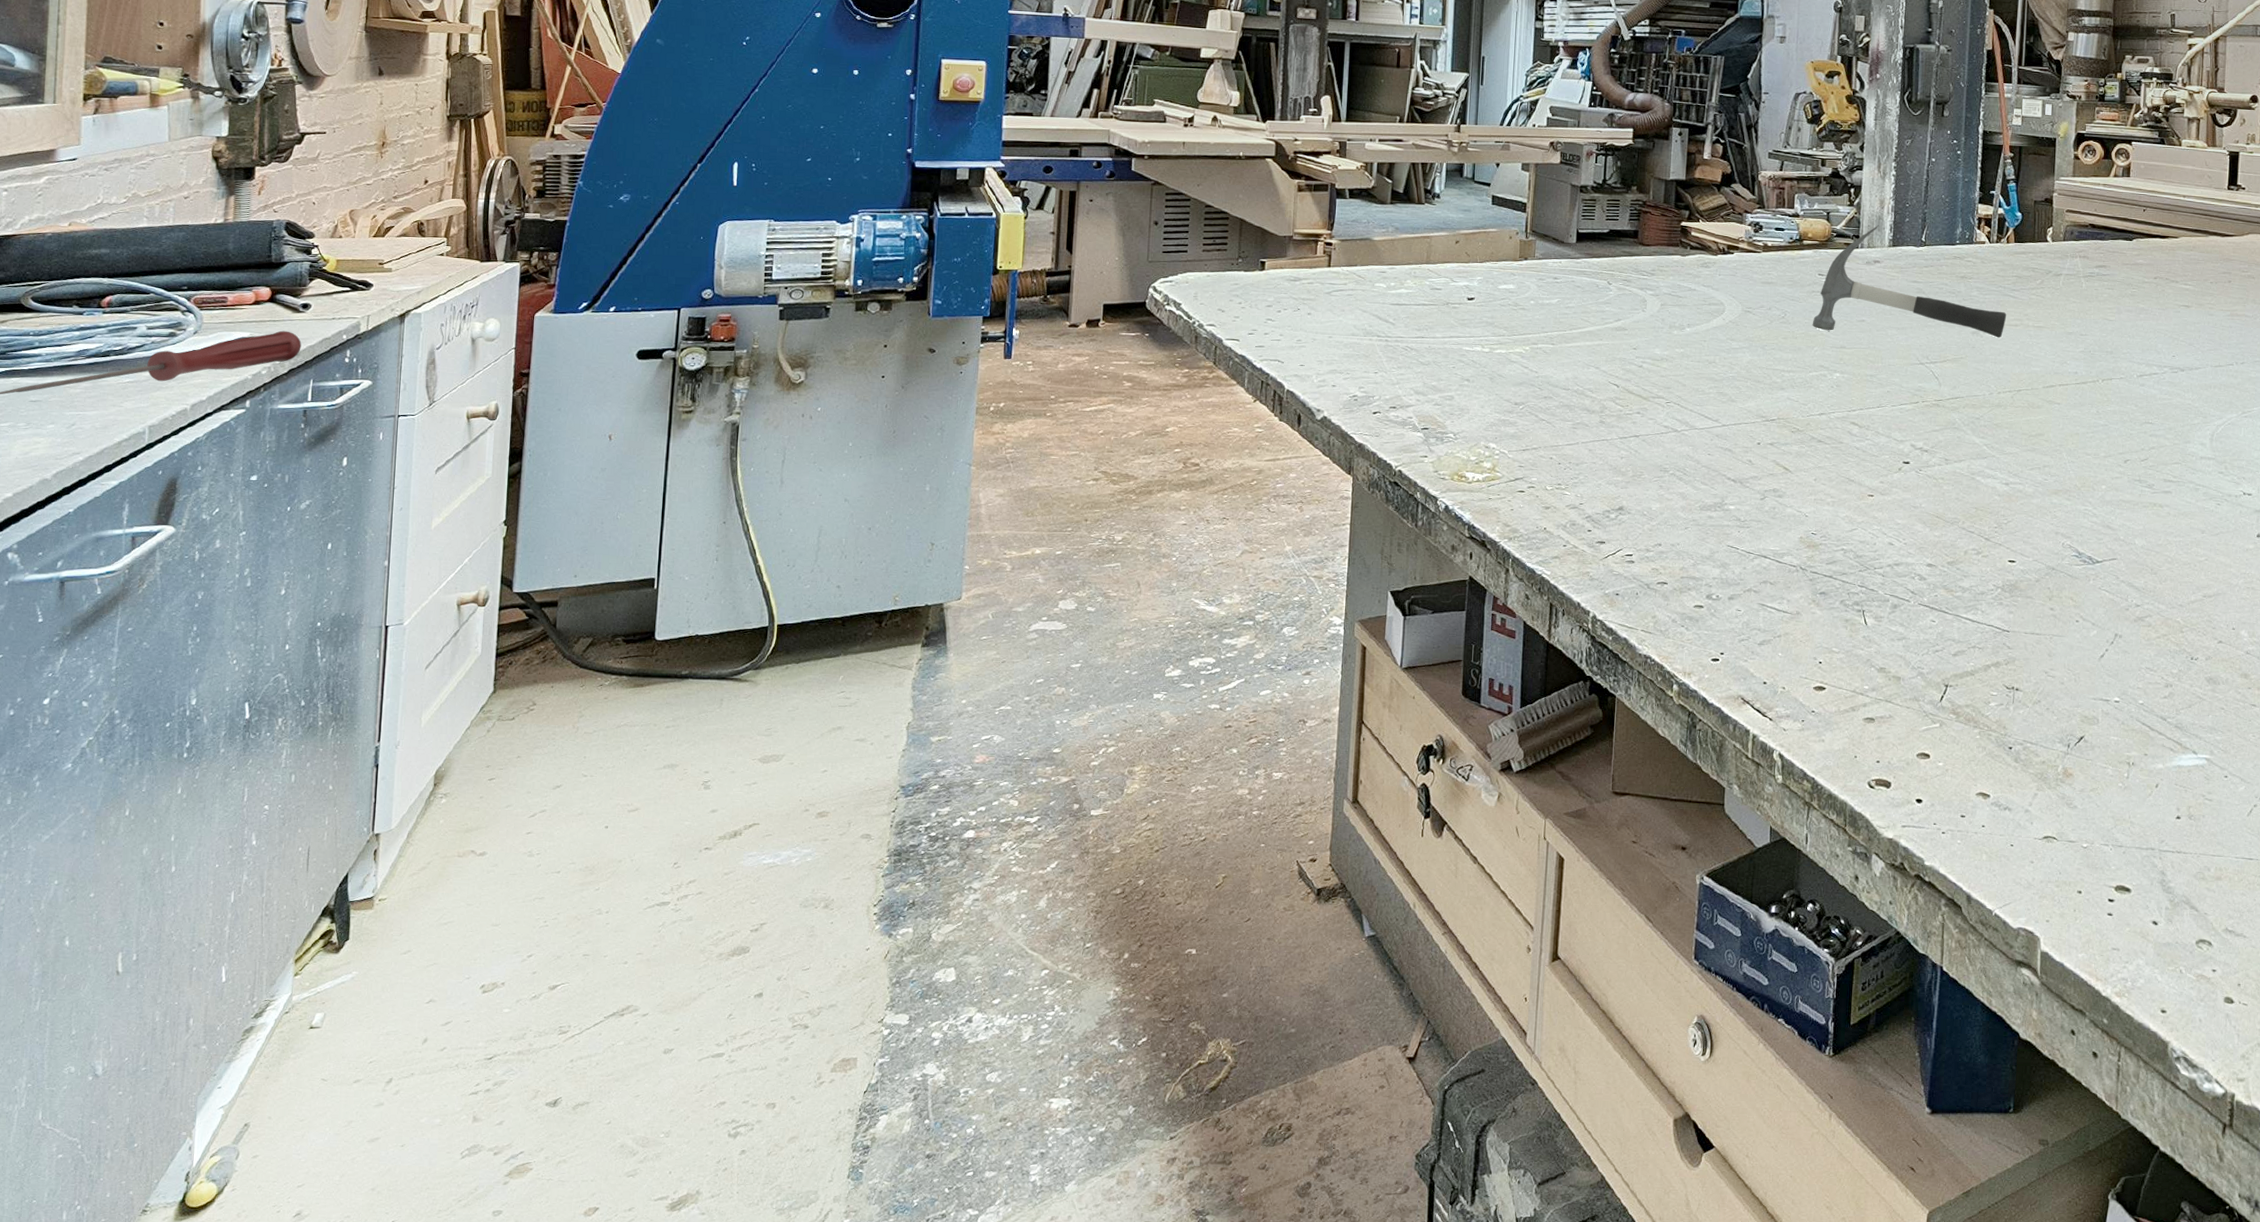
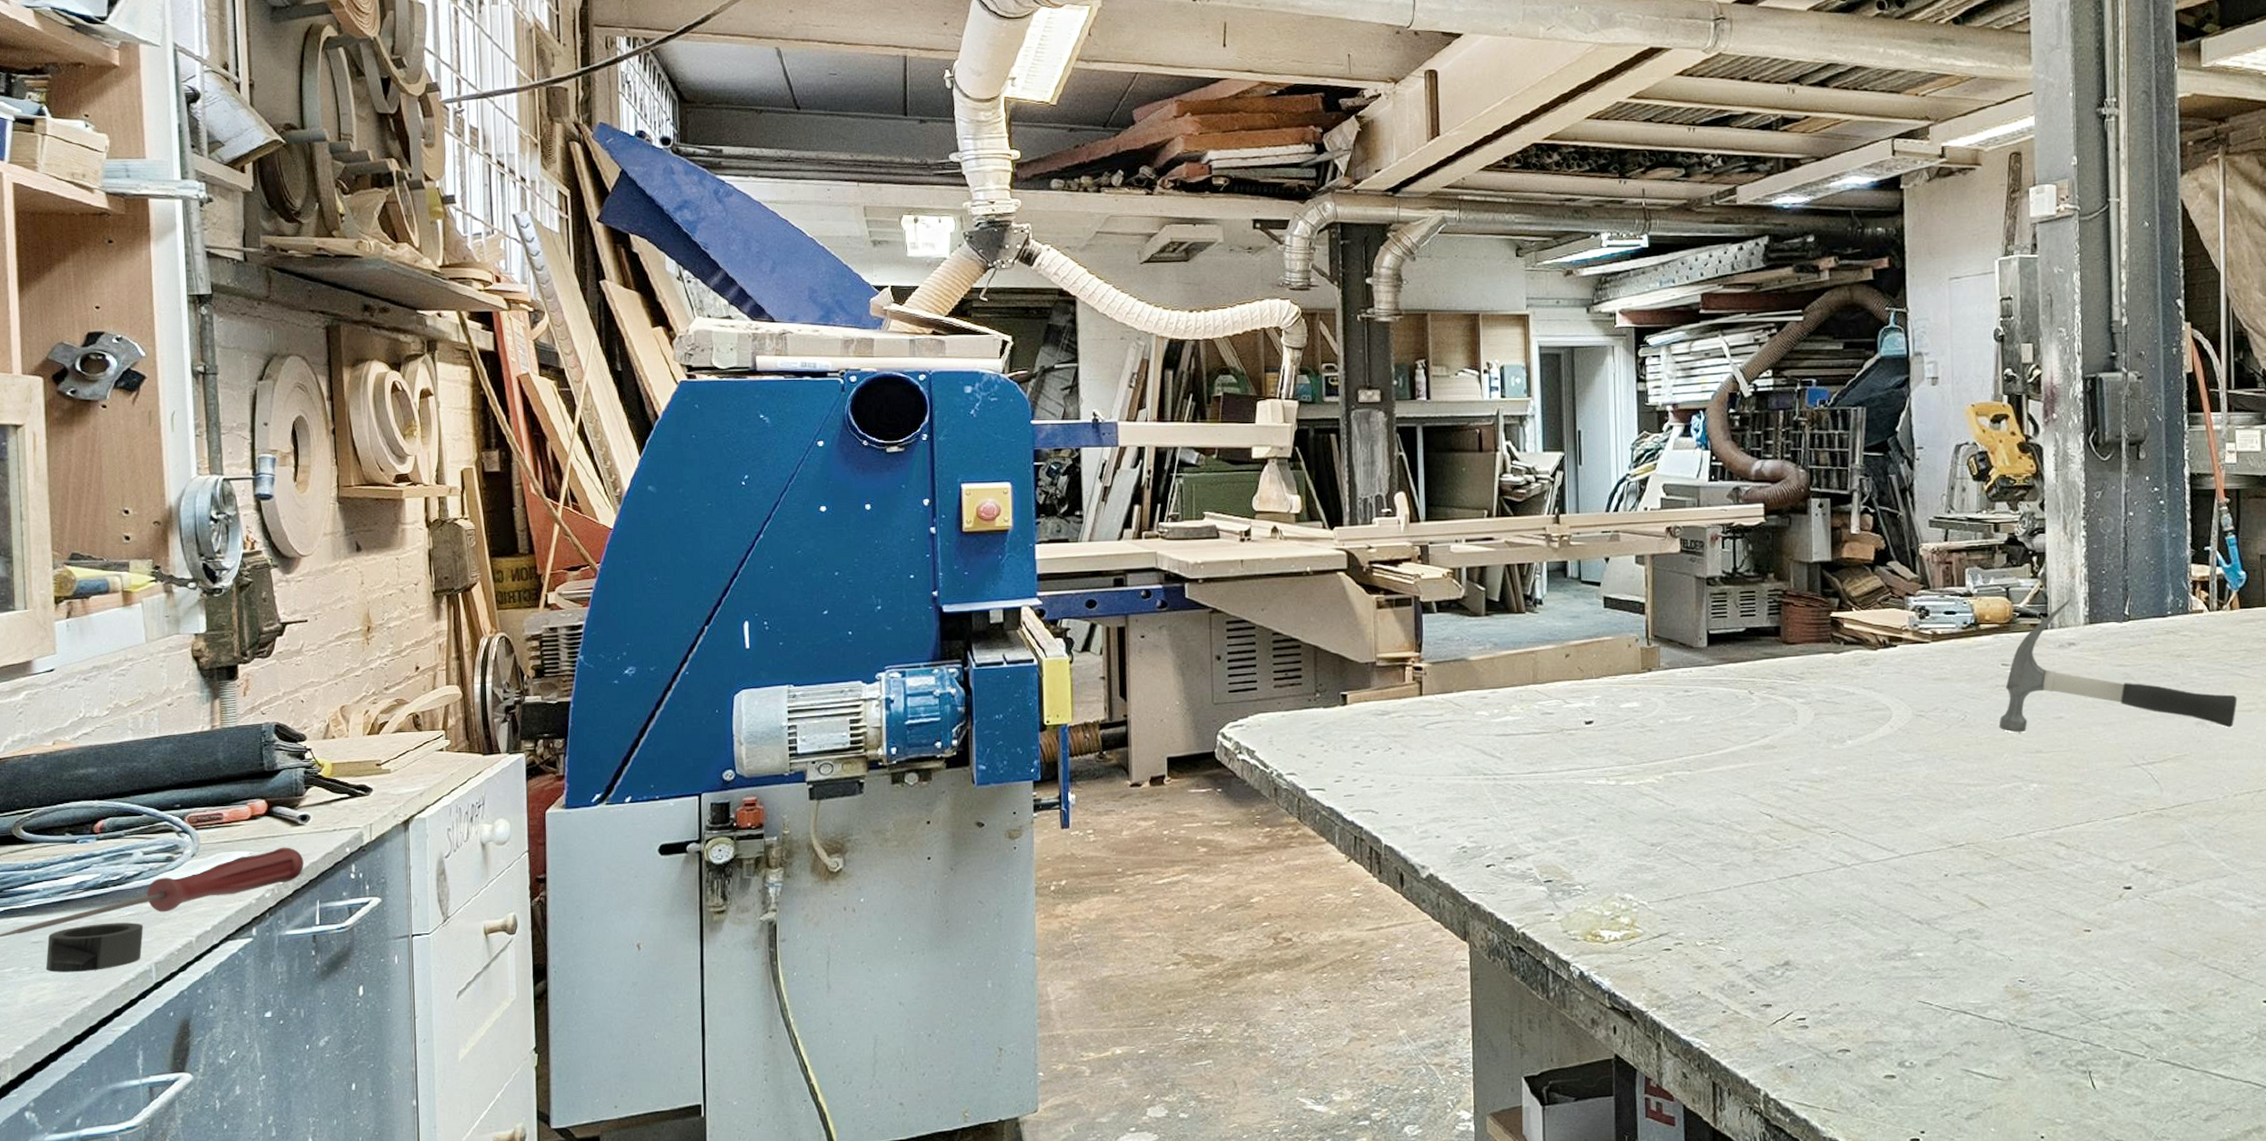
duct tape: none [41,388,140,431] -> present [45,923,143,973]

